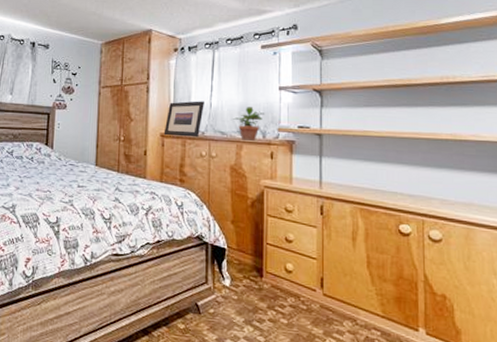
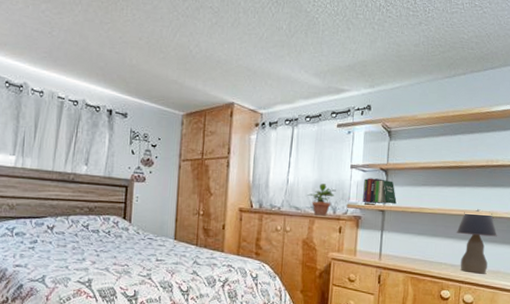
picture frame: present [163,101,204,137] -> none [242,176,282,212]
books: none [295,99,335,127] -> present [363,178,397,204]
table lamp: none [411,131,465,207] -> present [456,209,497,274]

